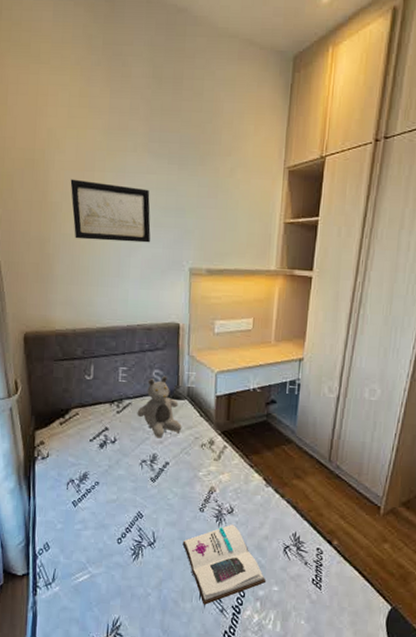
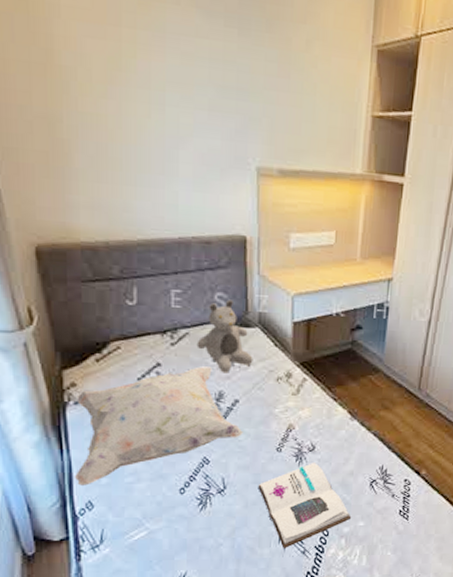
decorative pillow: none [37,432,172,529] -> present [75,366,243,486]
wall art: present [70,179,151,243] -> none [86,34,204,132]

